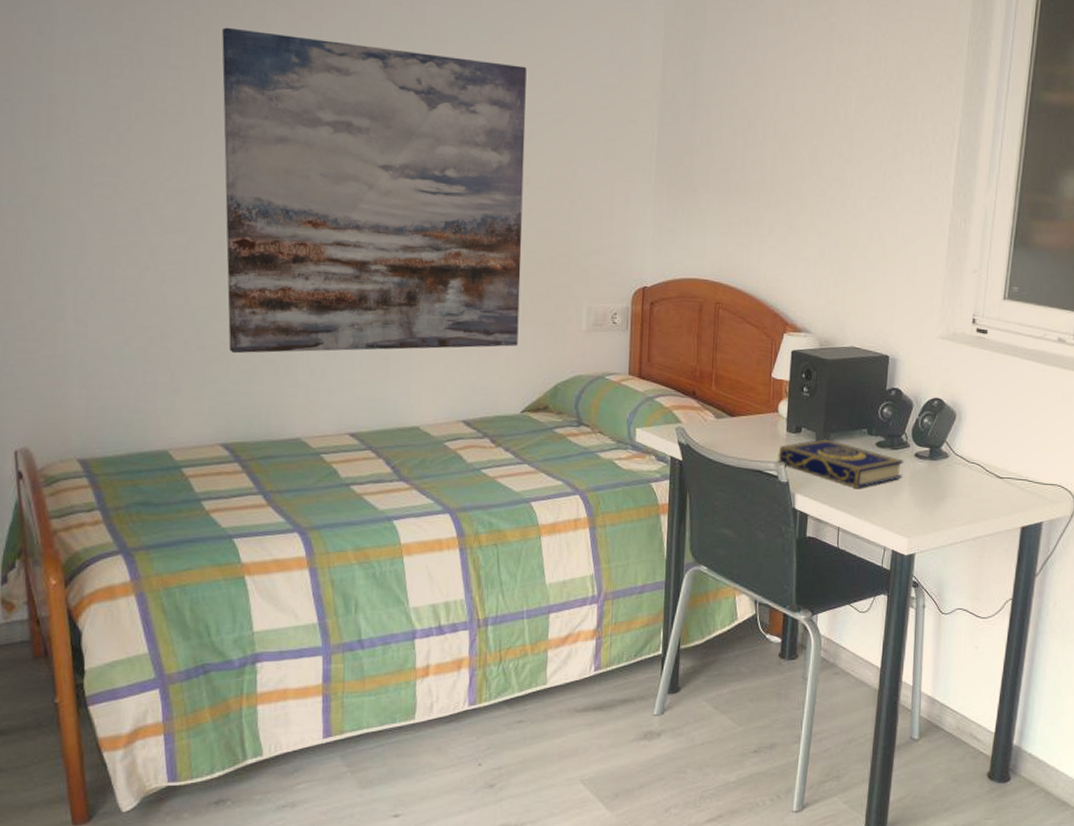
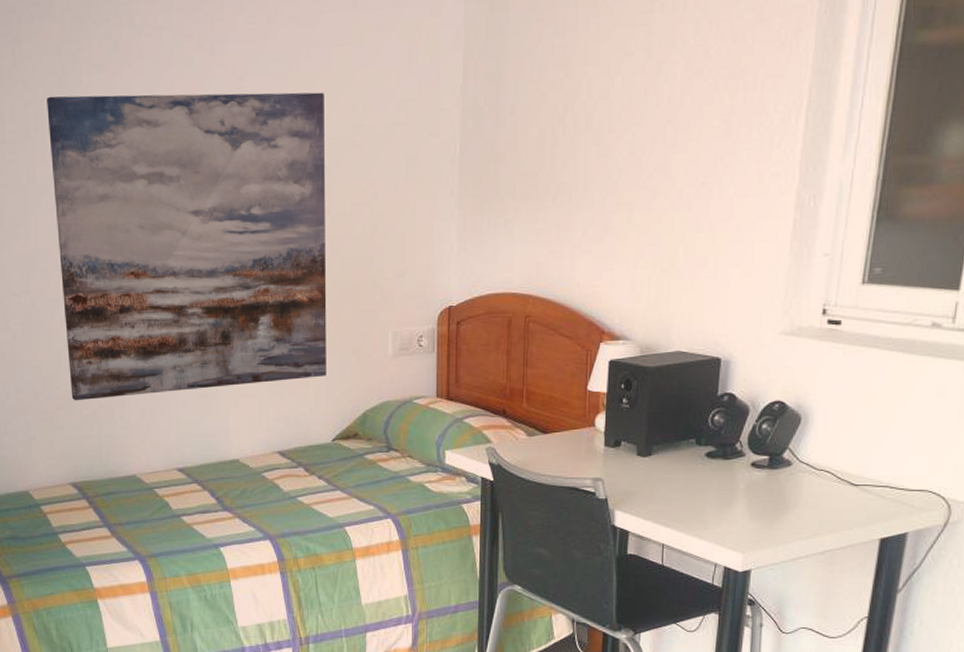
book: present [778,439,904,488] -> none [595,452,738,502]

